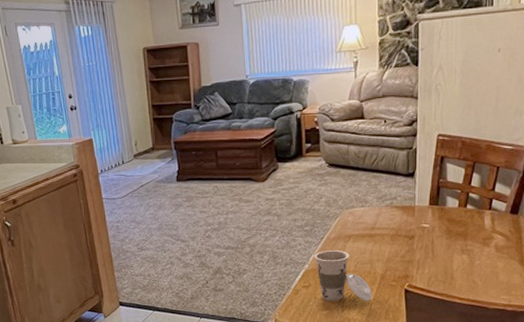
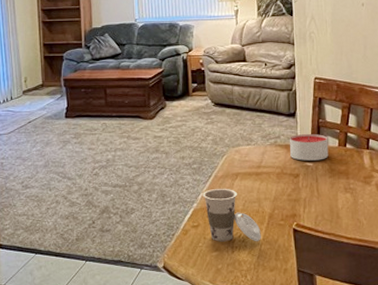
candle: none [406,195,448,222] -> present [290,134,329,161]

